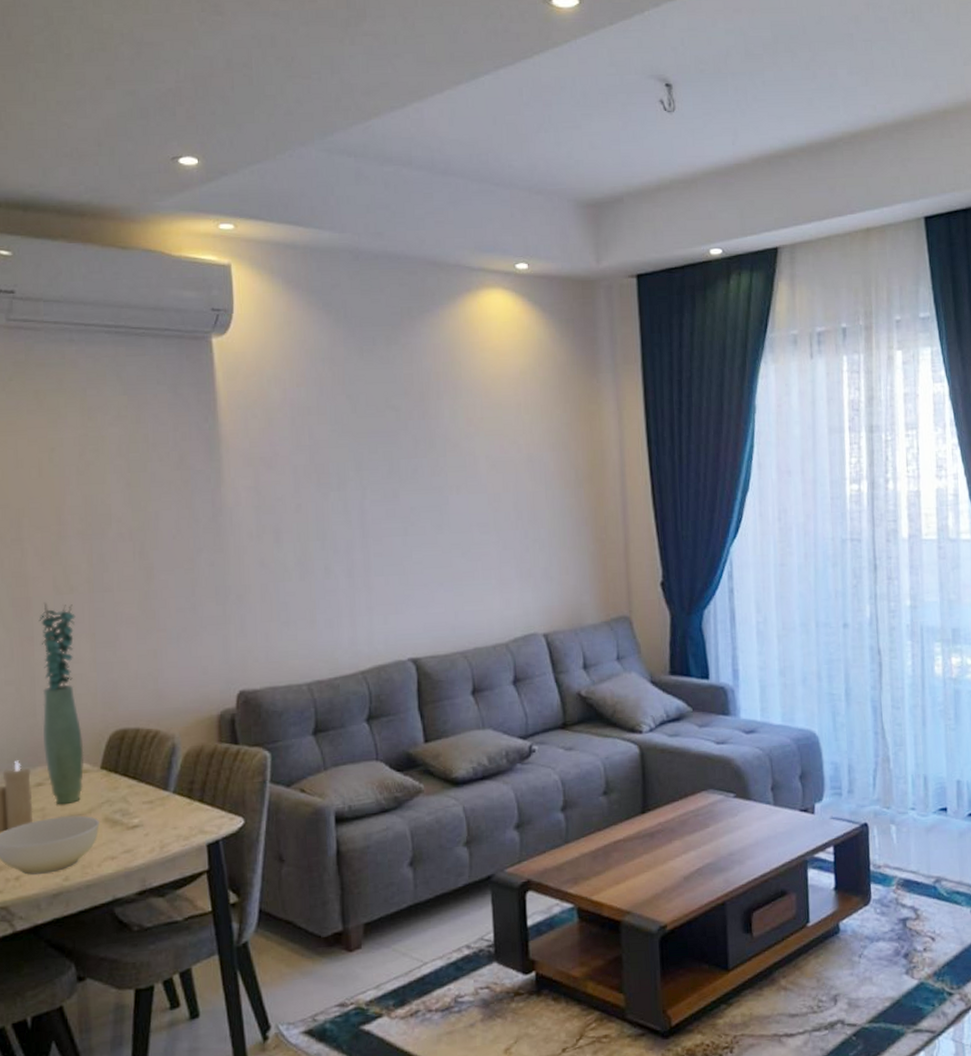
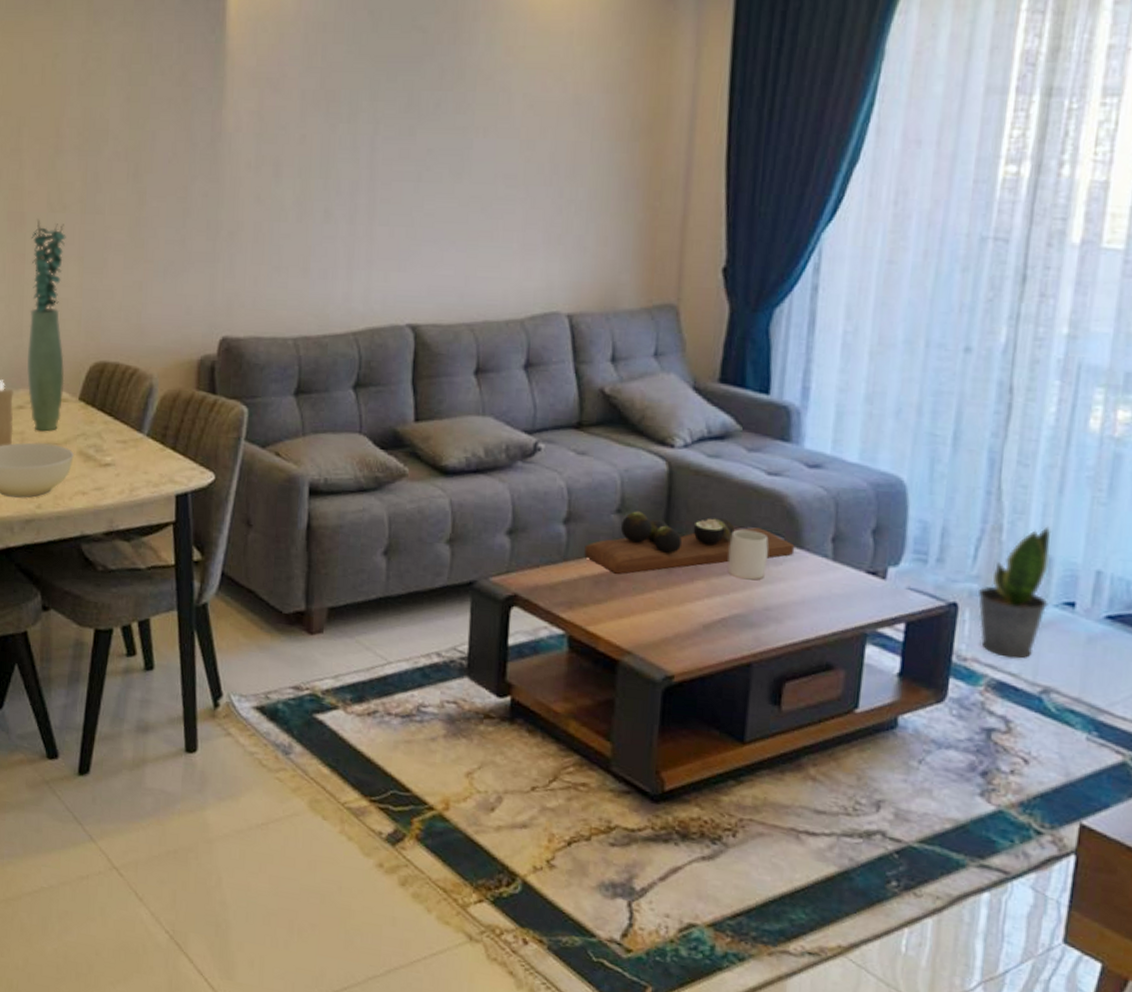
decorative tray: none [581,786,745,847] -> present [584,511,795,574]
mug: none [695,791,726,833] -> present [727,529,769,581]
potted plant: none [880,752,929,860] -> present [977,526,1052,659]

